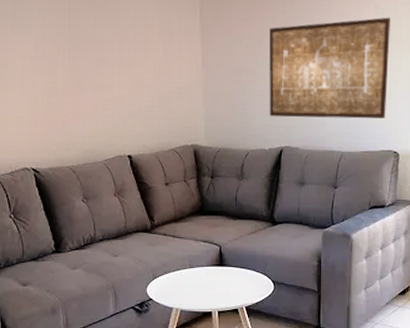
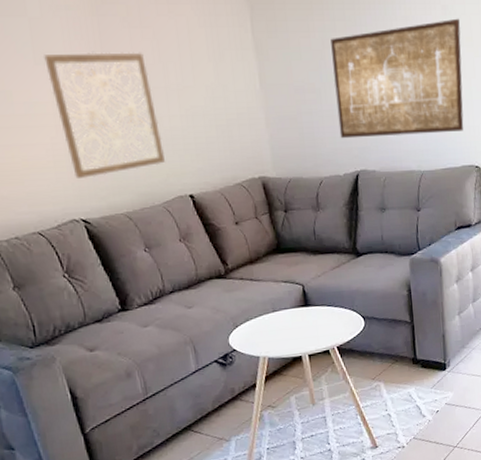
wall art: none [20,26,110,133] -> present [44,51,165,178]

